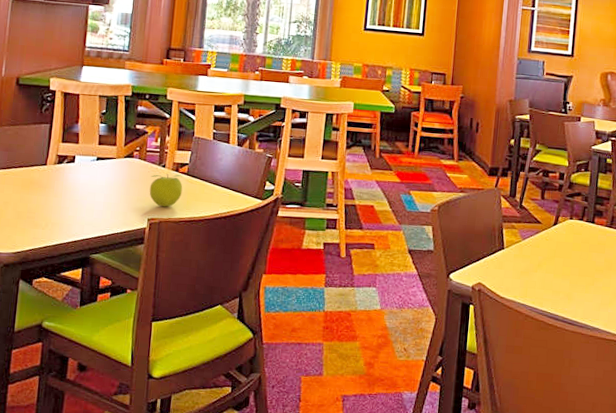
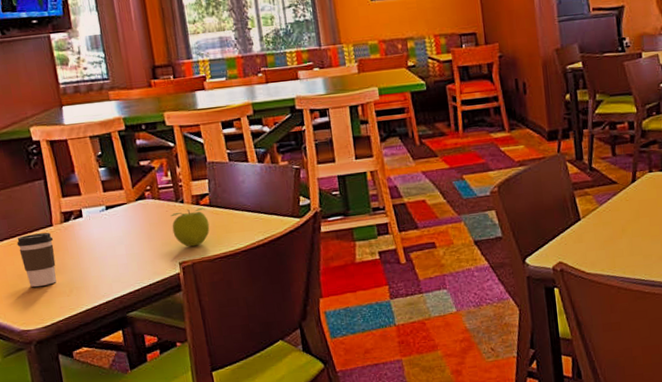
coffee cup: none [11,168,43,216] -> present [16,232,57,287]

